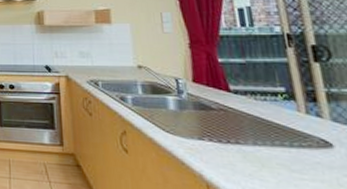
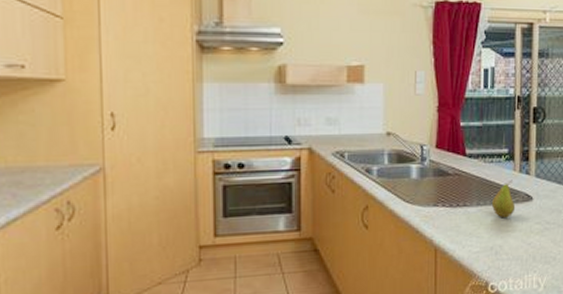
fruit: none [272,121,309,164] -> present [491,179,516,218]

